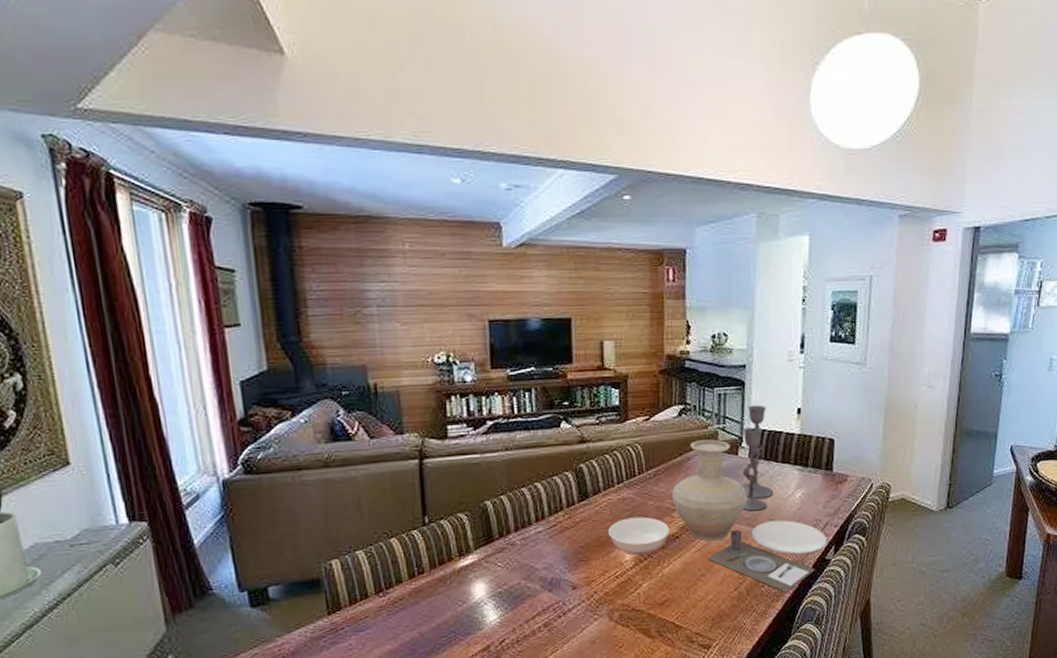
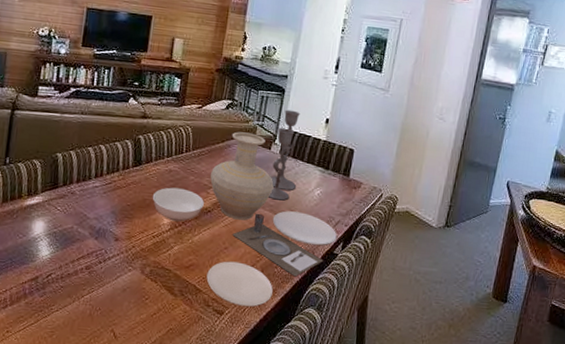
plate: none [685,588,763,636] -> present [206,261,273,308]

